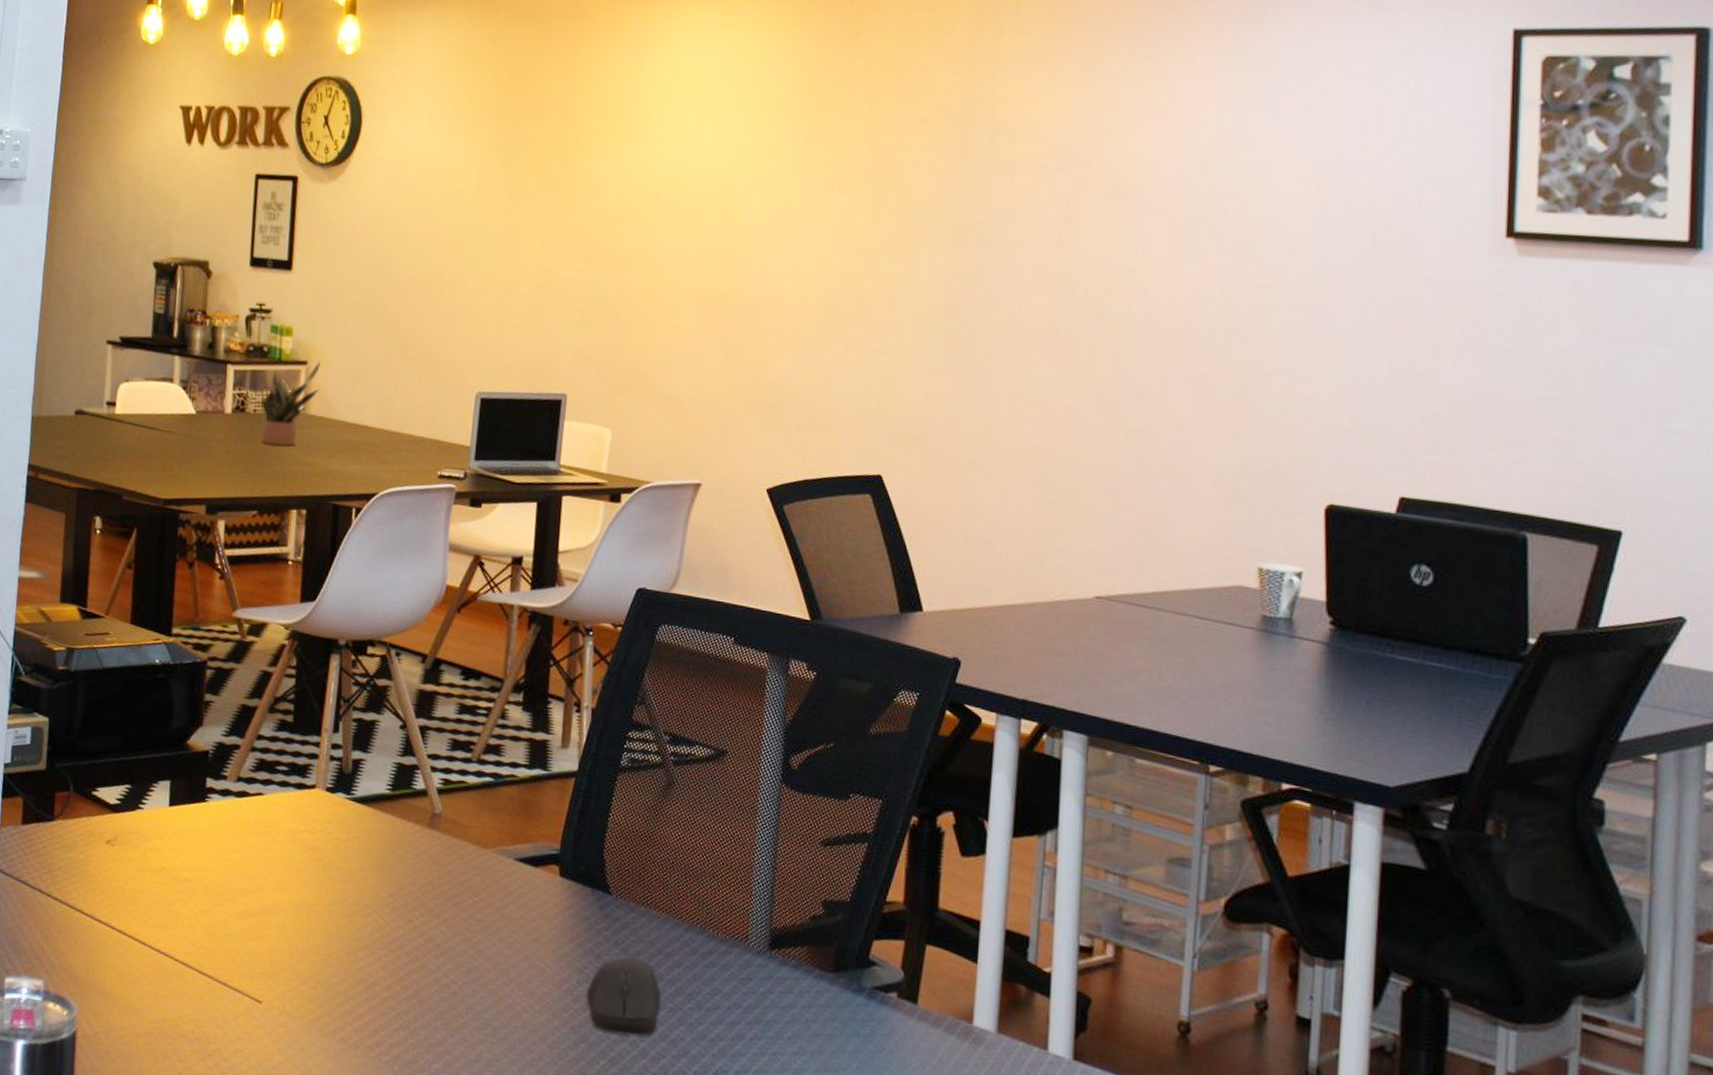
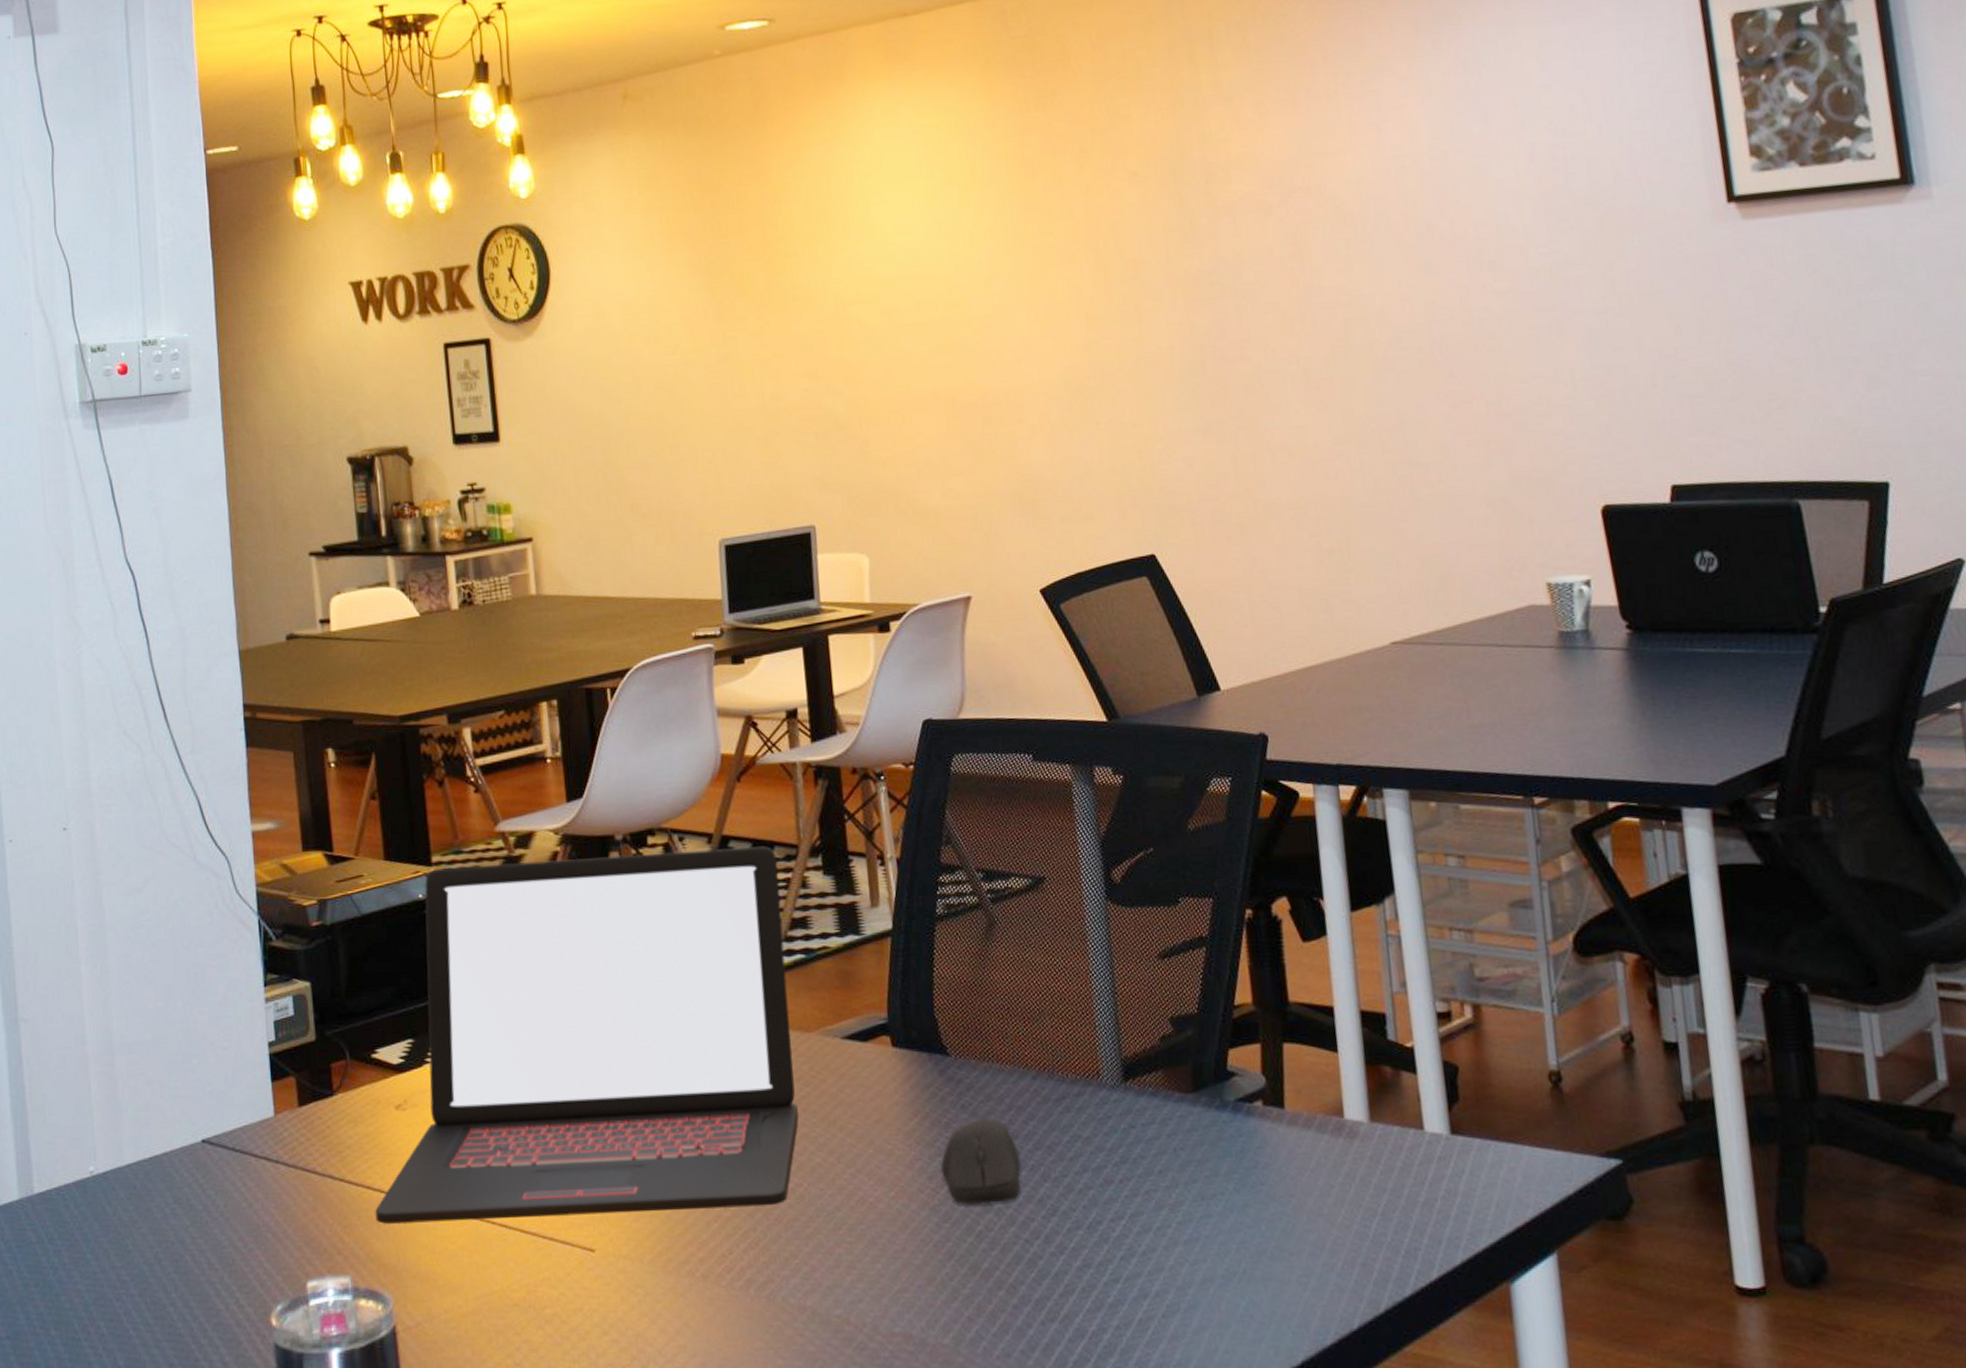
laptop: none [73,640,482,996] -> present [375,846,799,1224]
potted plant: present [261,361,321,447] -> none [489,535,550,637]

